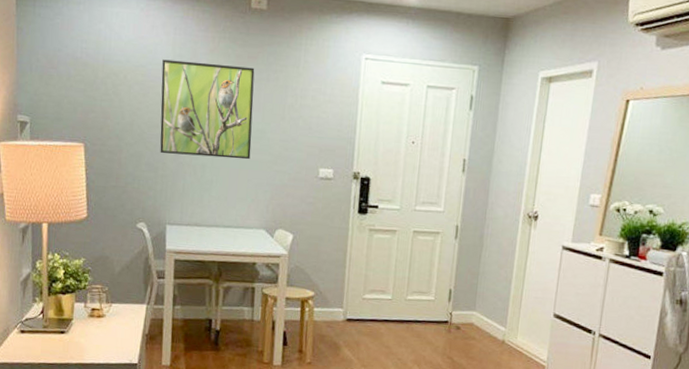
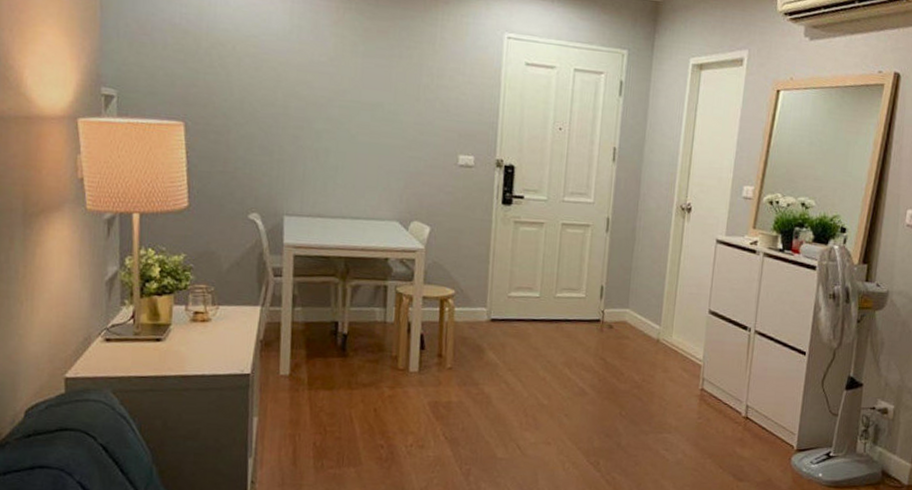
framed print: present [160,59,255,160] -> none [276,30,385,144]

